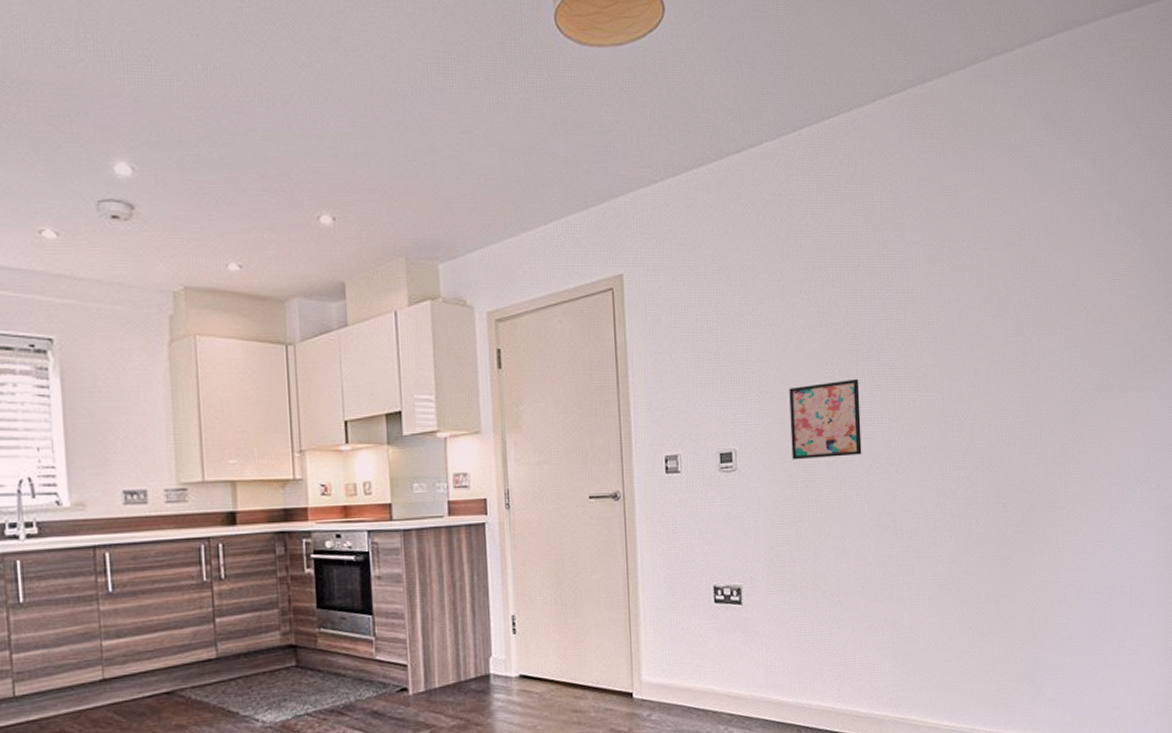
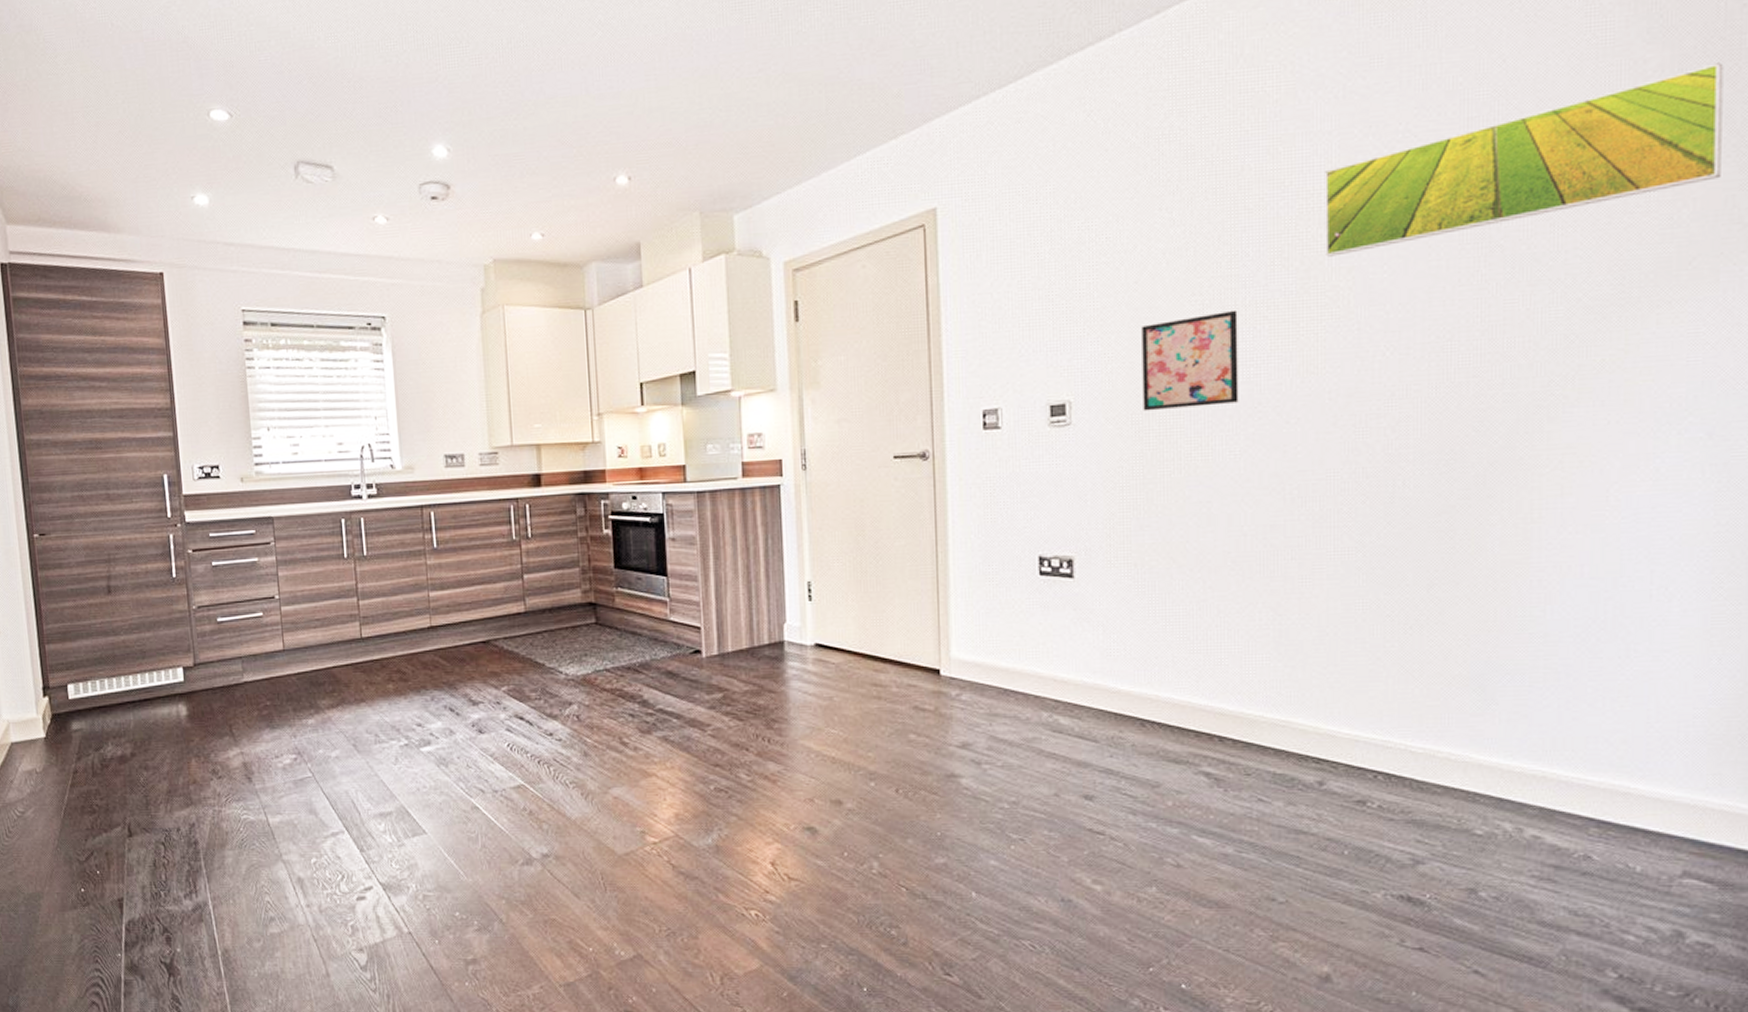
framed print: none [916,221,1155,340] -> present [1325,62,1724,257]

